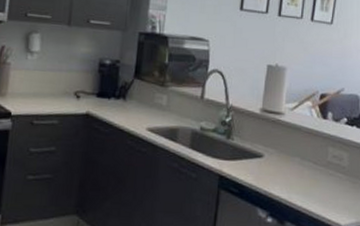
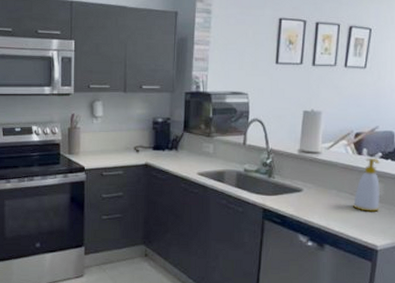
soap bottle: none [317,123,345,185] -> present [353,158,380,212]

